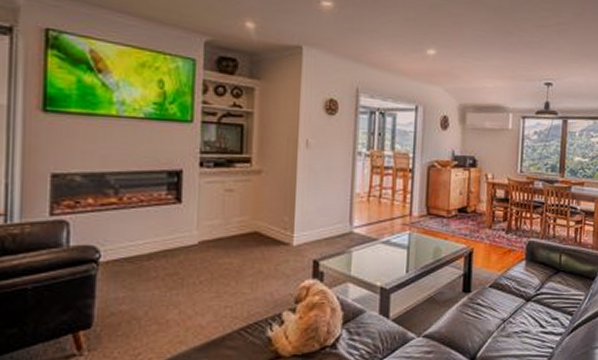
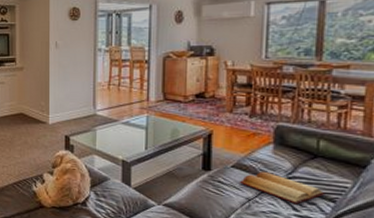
bible: none [495,289,565,321] -> present [239,171,325,205]

